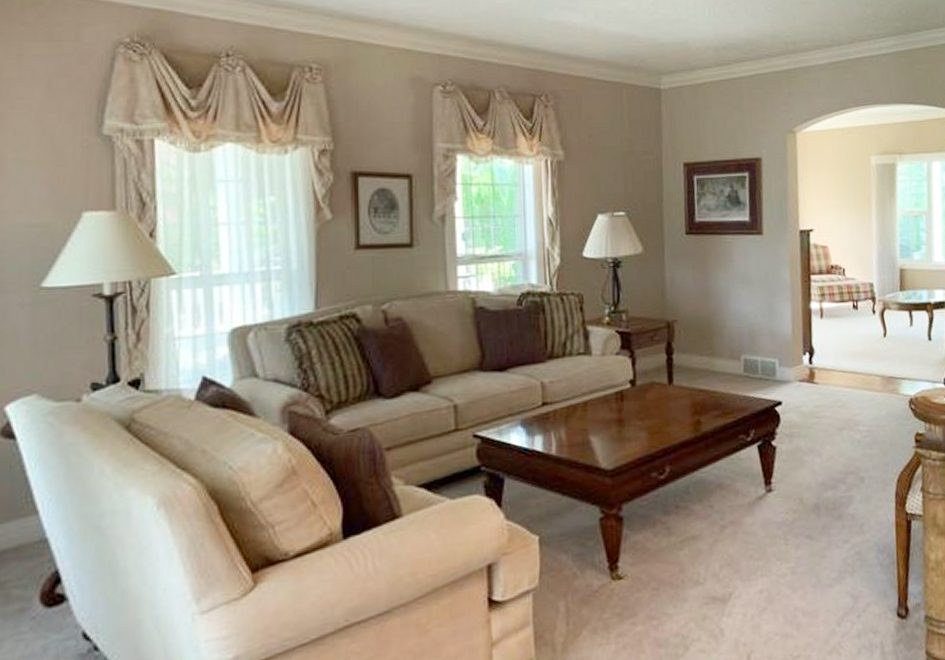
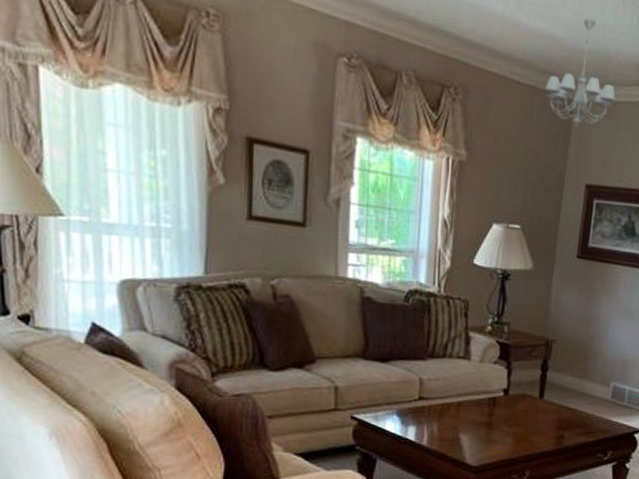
chandelier: none [631,17,700,112] -> present [544,19,616,127]

